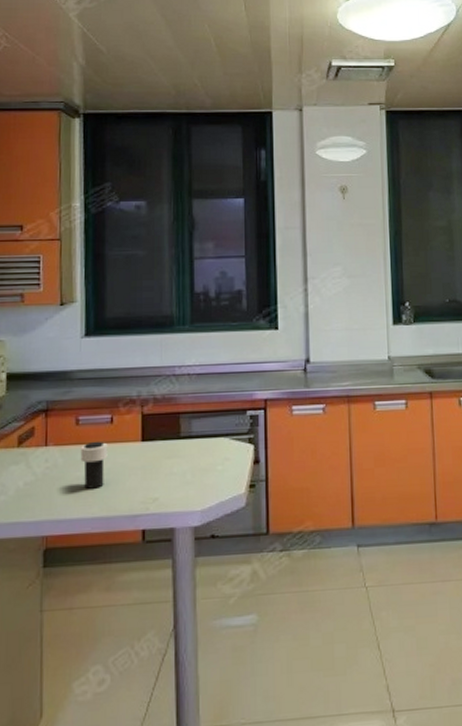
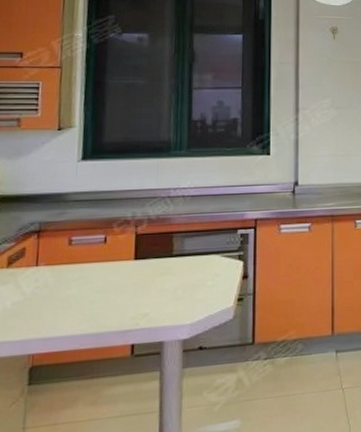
cup: present [80,442,108,489] -> none [71,261,100,307]

